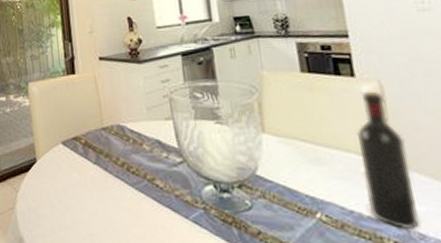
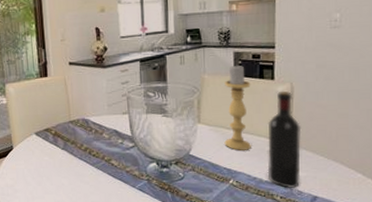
candle holder: none [290,58,339,171] -> present [224,65,251,151]

